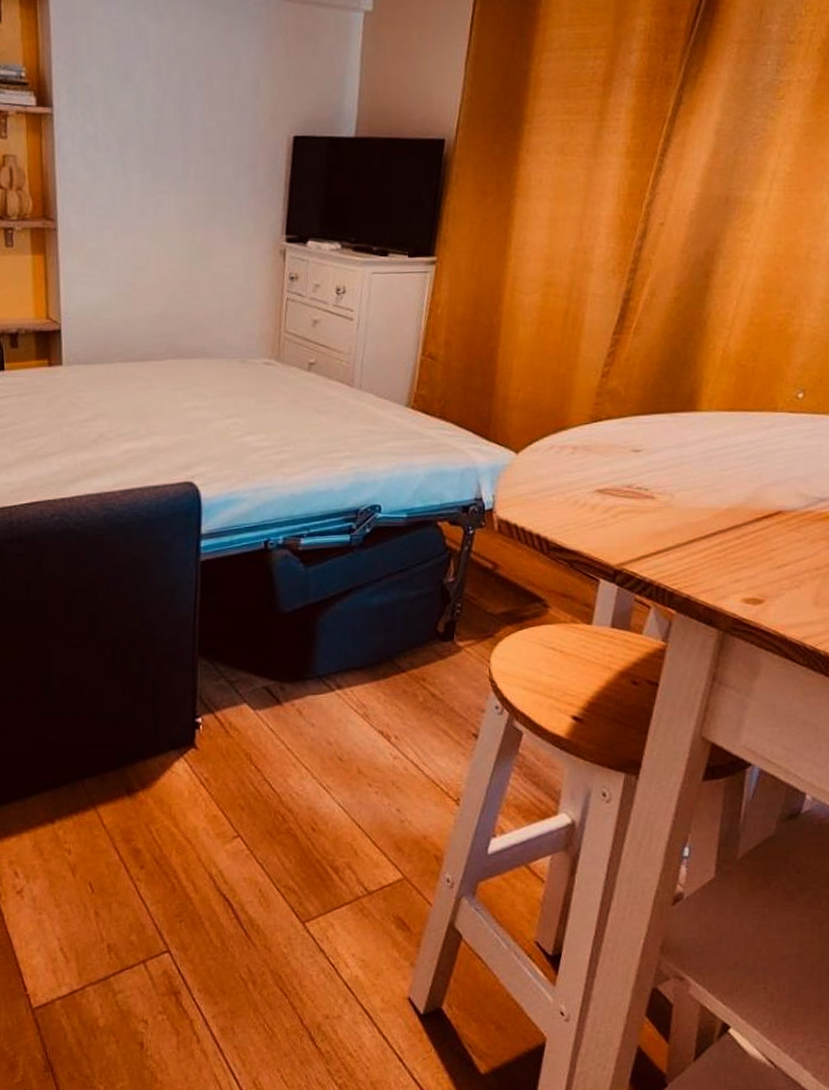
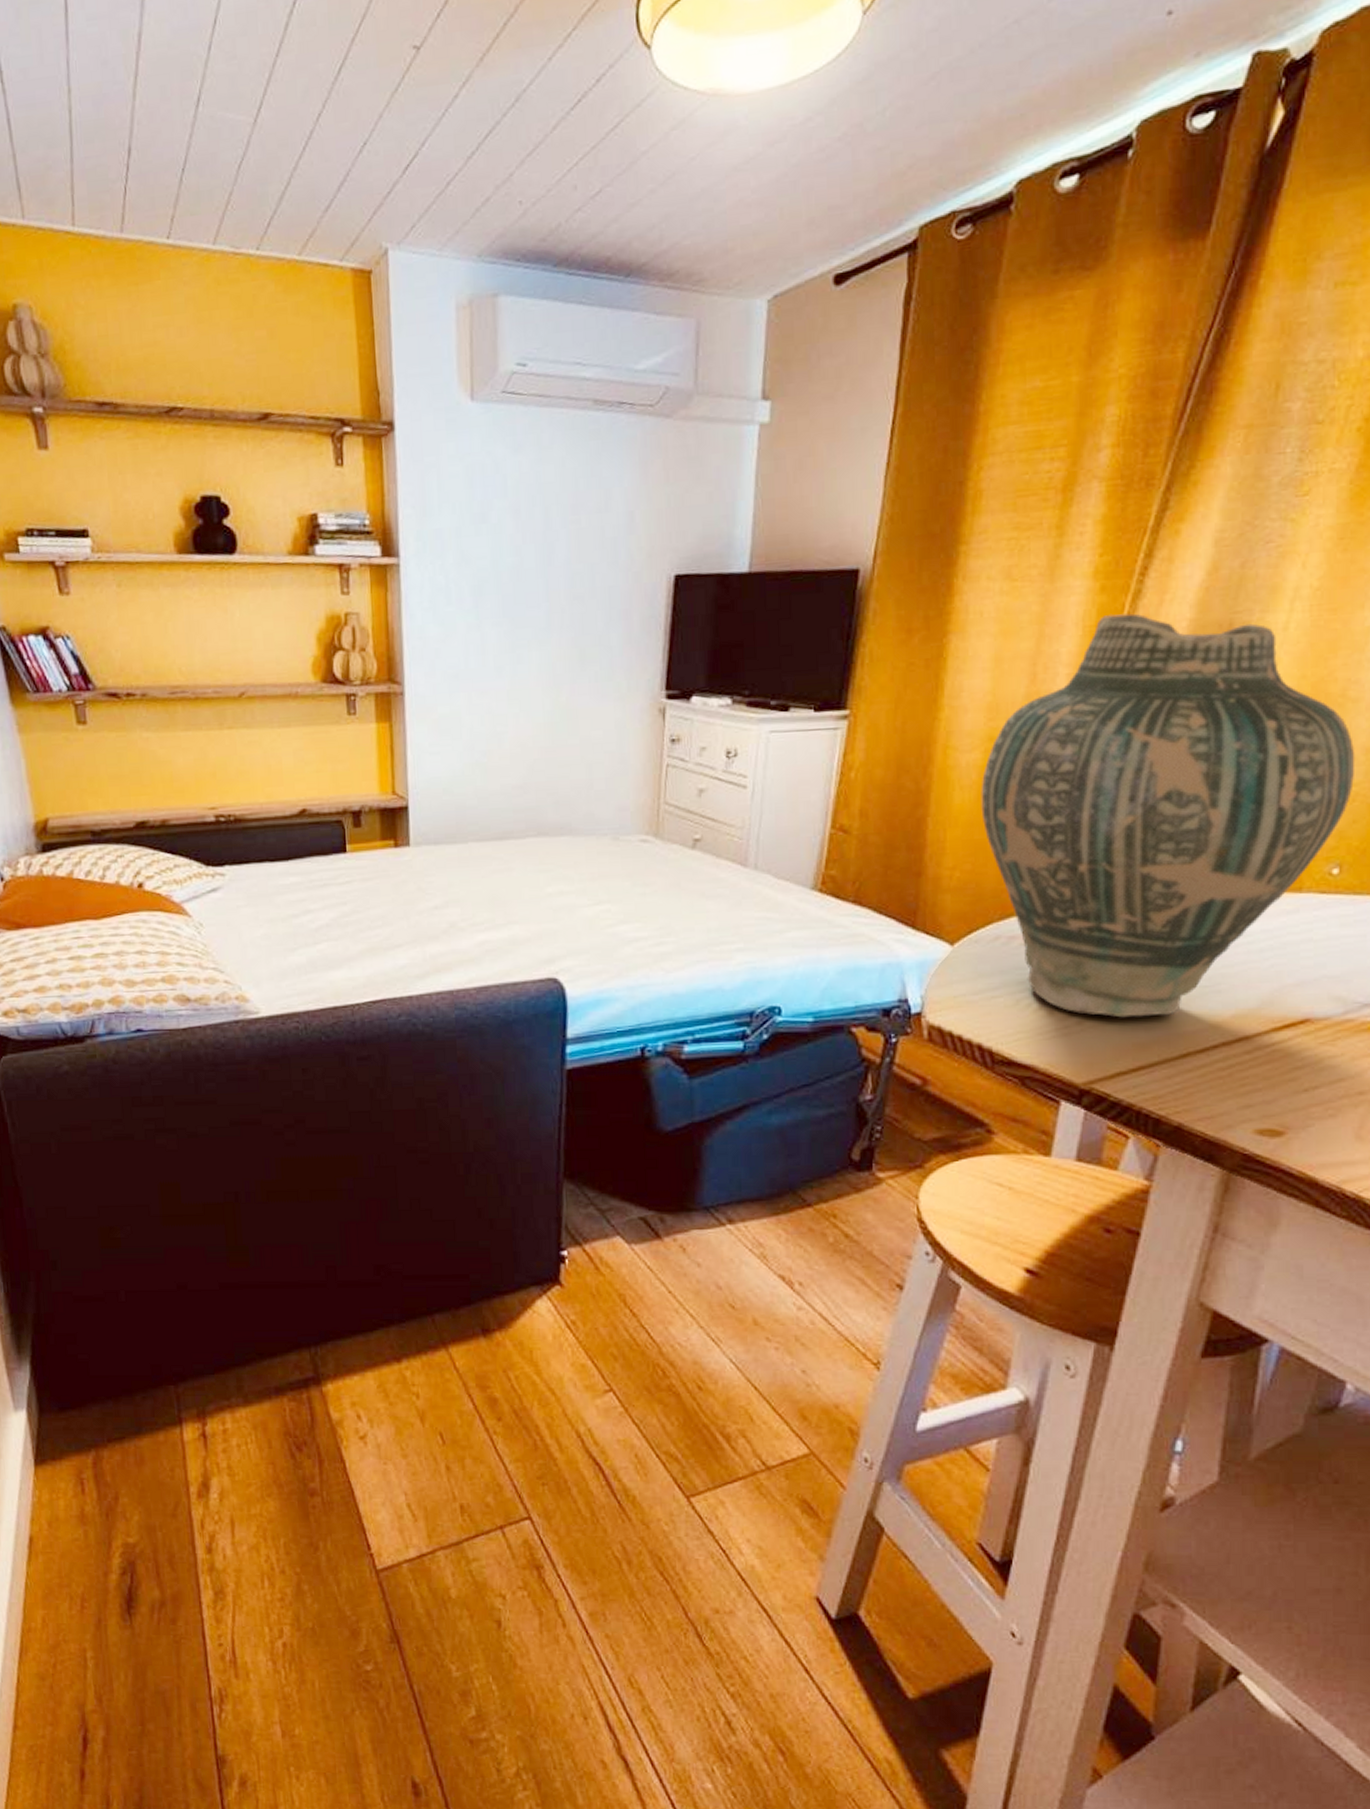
vase: none [540,186,815,512] -> present [981,613,1356,1018]

